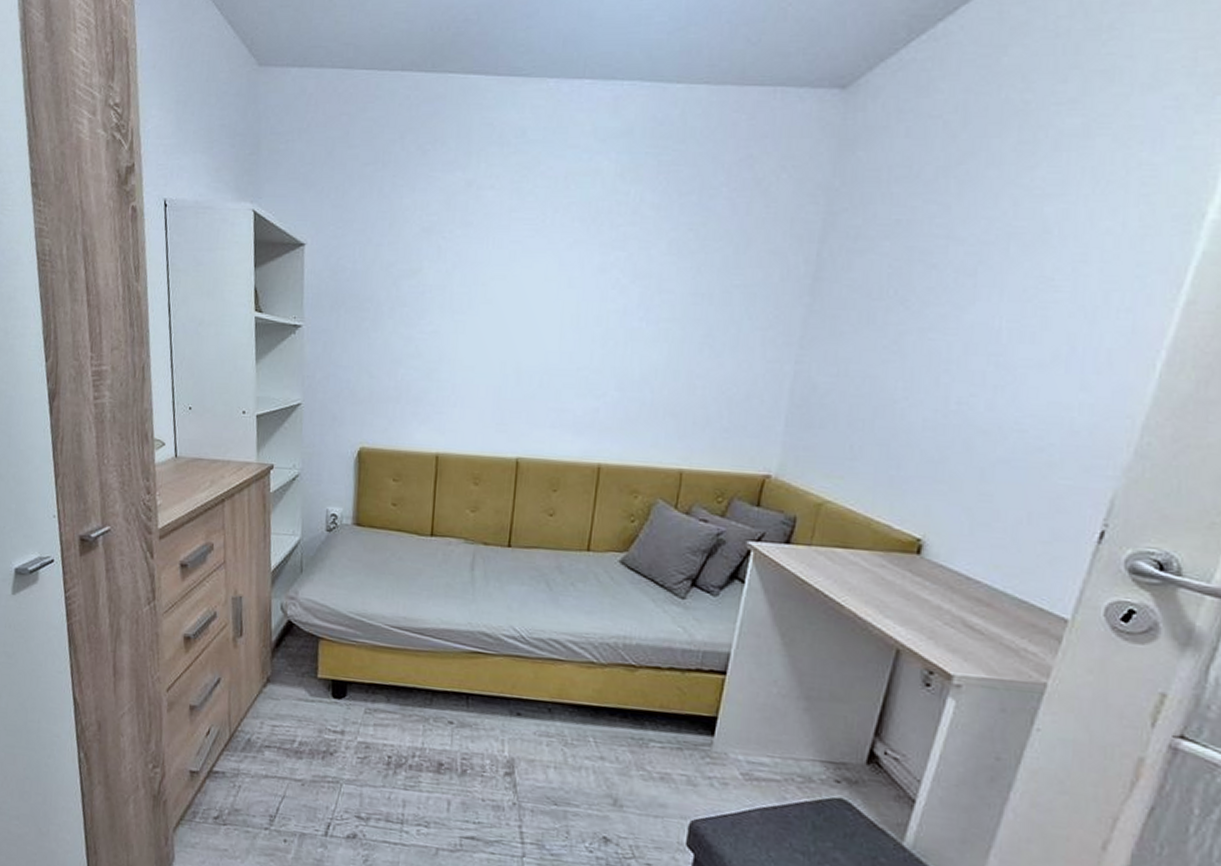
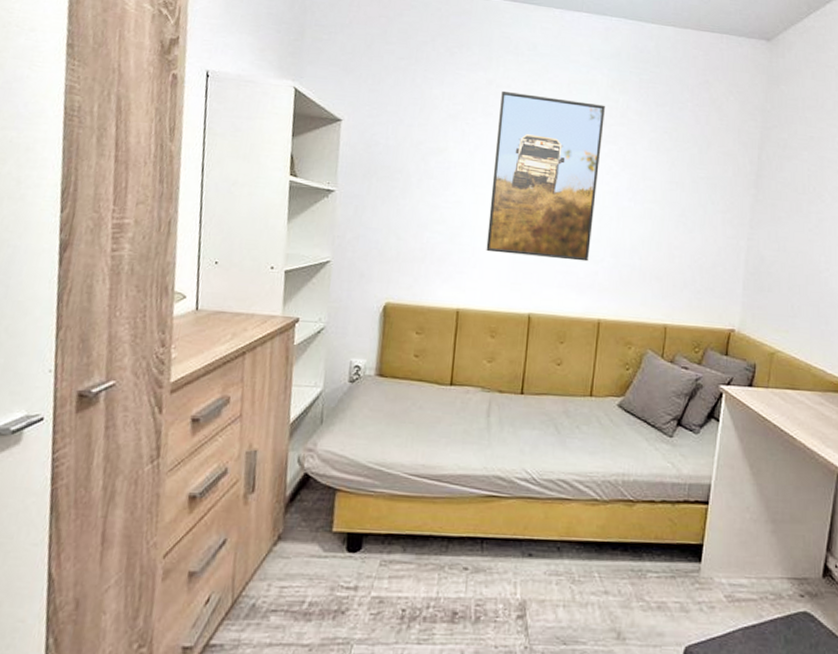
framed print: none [467,192,612,397] -> present [486,90,605,262]

